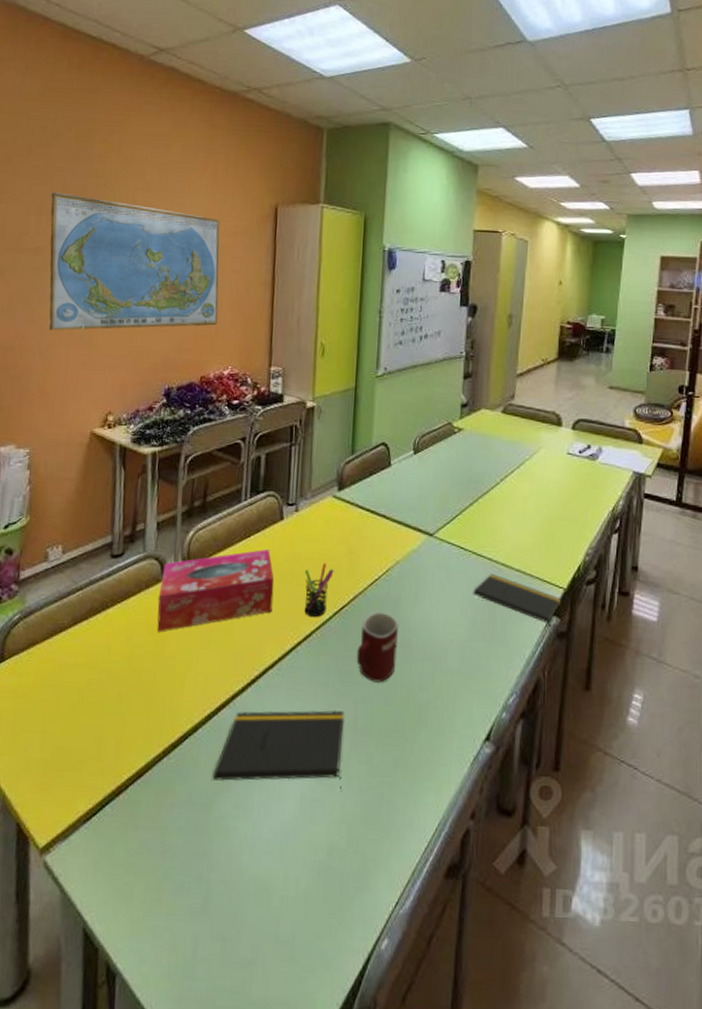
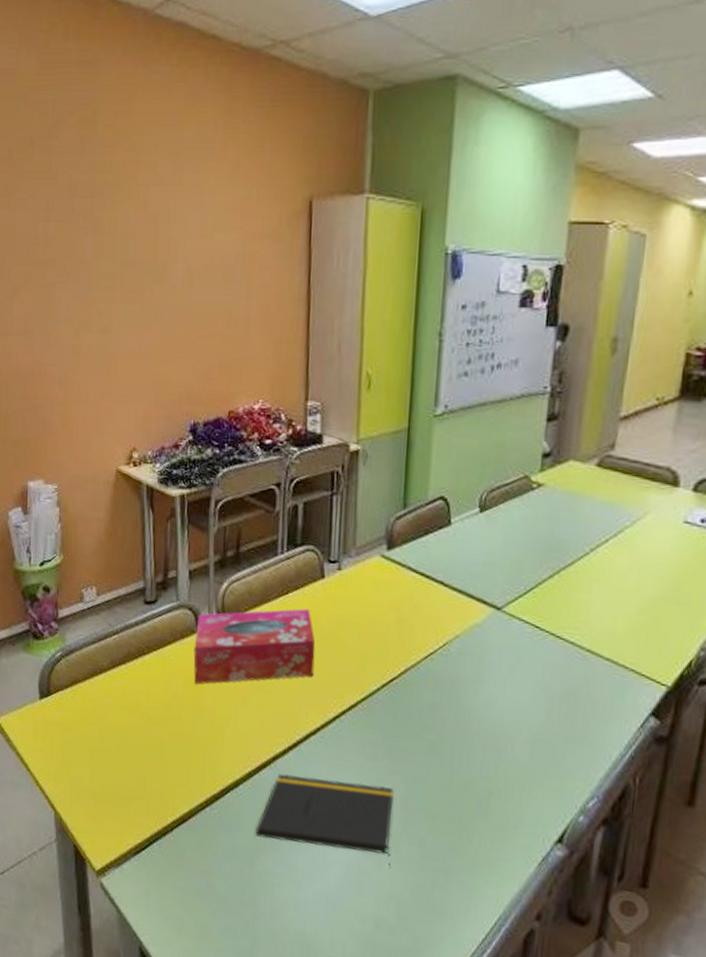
world map: present [48,192,220,331] -> none [57,193,246,356]
pen holder: present [304,563,334,618] -> none [349,629,382,688]
mug: present [356,611,398,683] -> none [407,688,457,765]
notepad: present [473,573,562,627] -> none [548,659,664,729]

